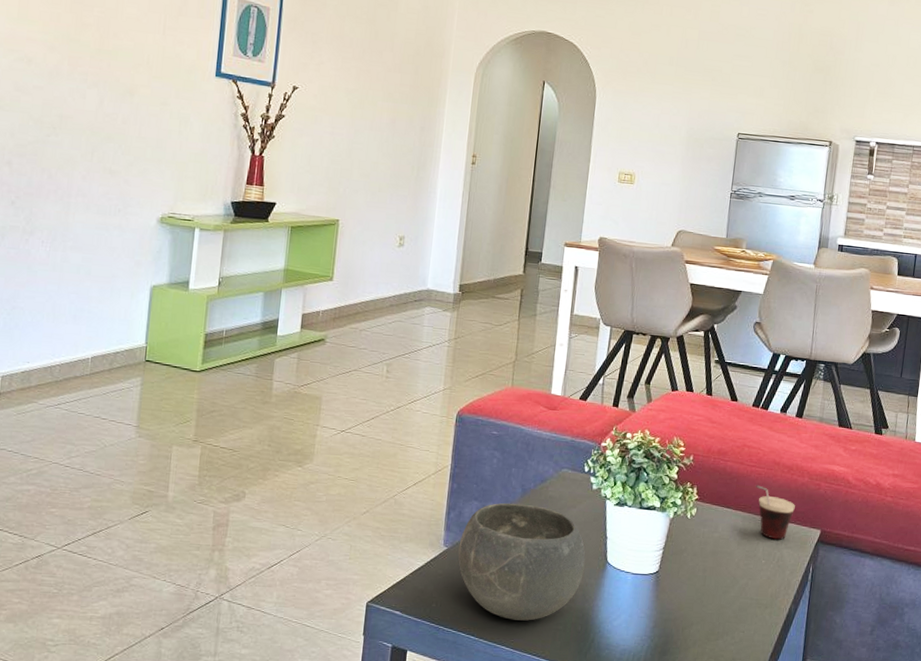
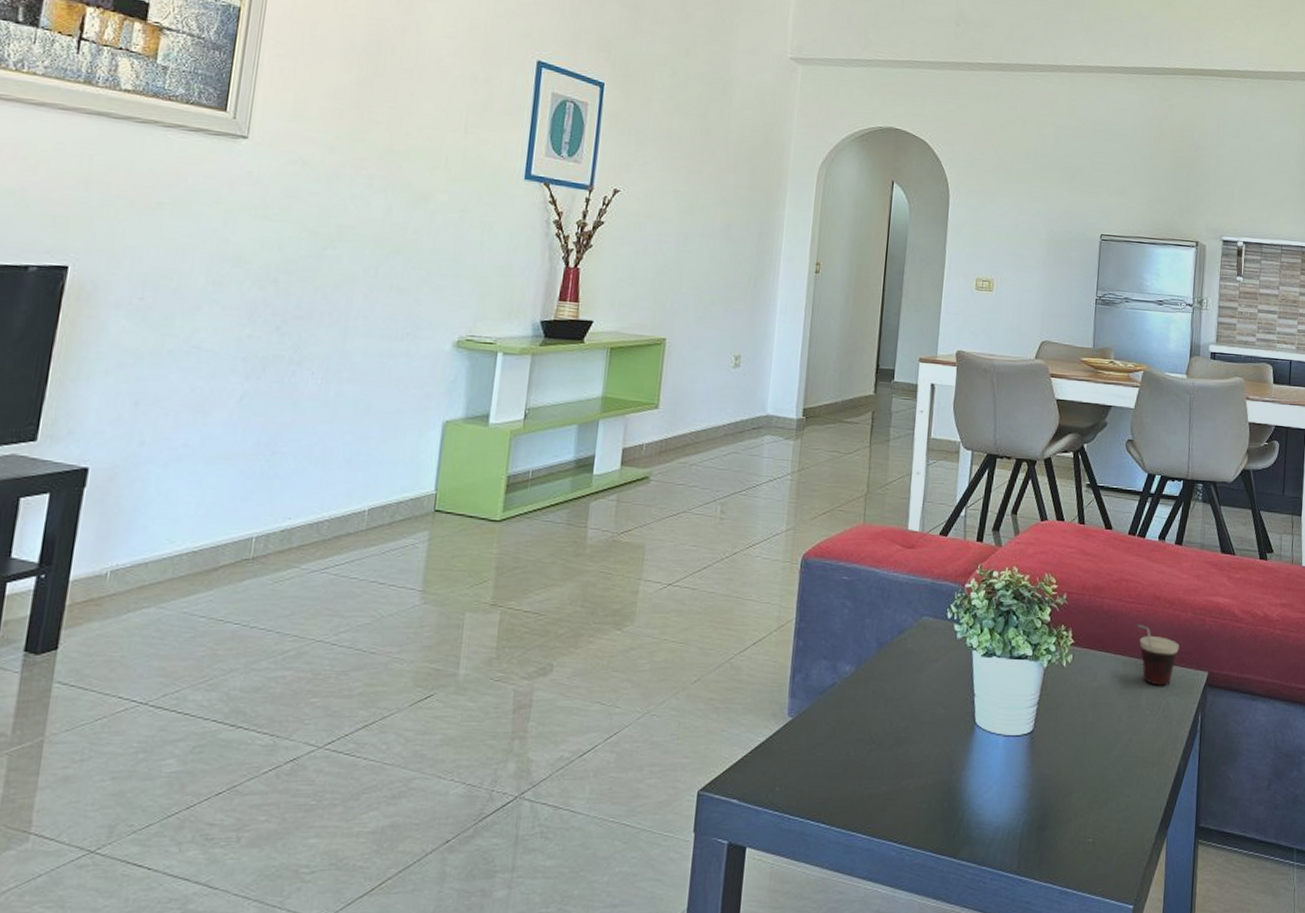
bowl: present [457,502,586,621] -> none [804,660,951,801]

